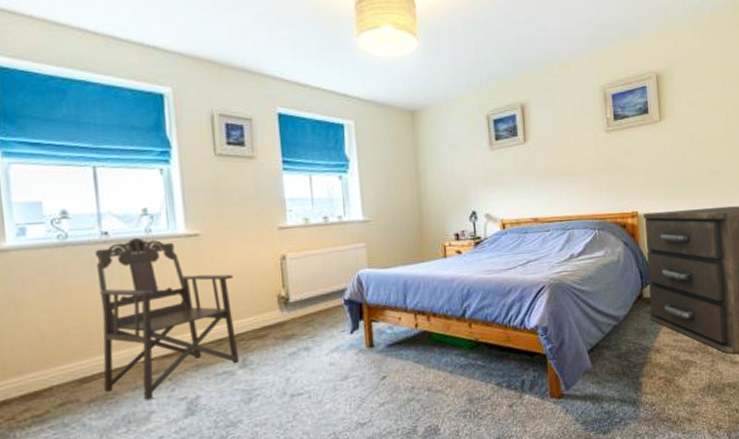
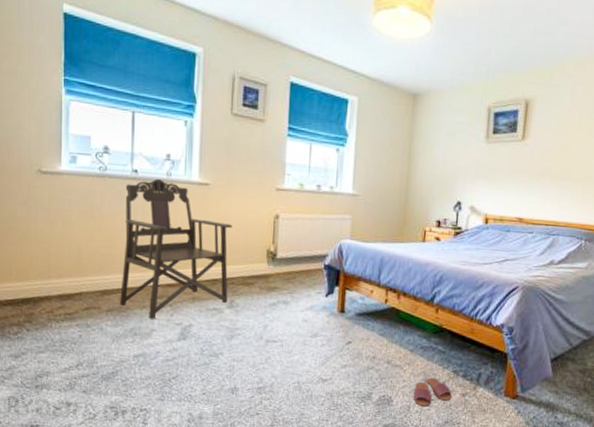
slippers: none [460,394,499,428] -> present [413,377,452,407]

